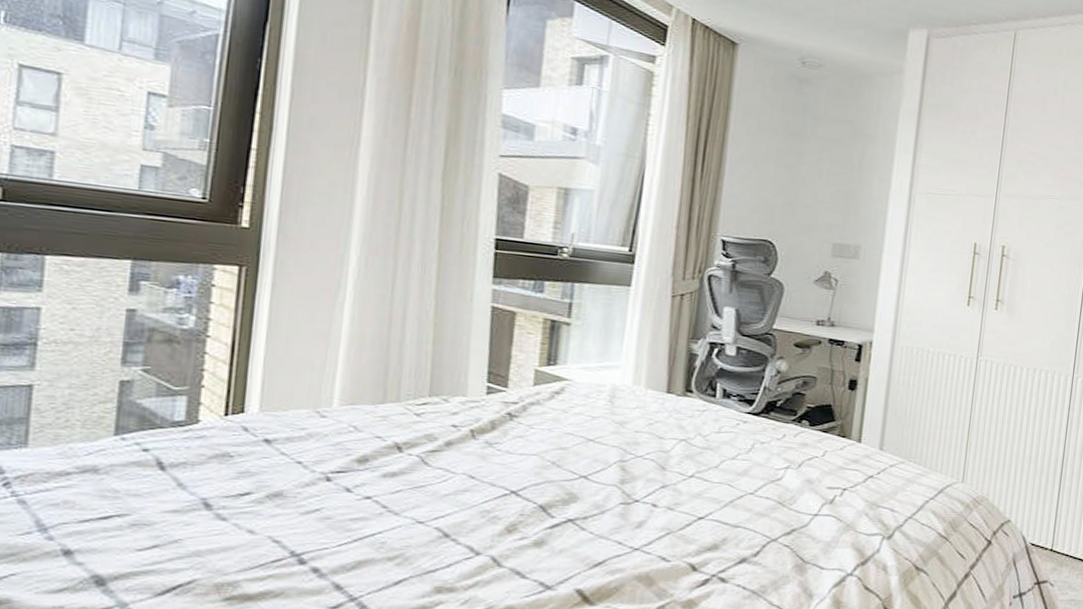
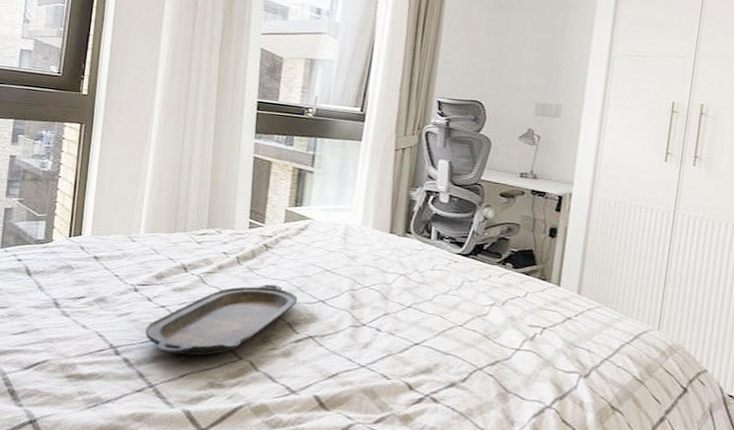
serving tray: none [343,460,552,556] -> present [145,284,297,356]

